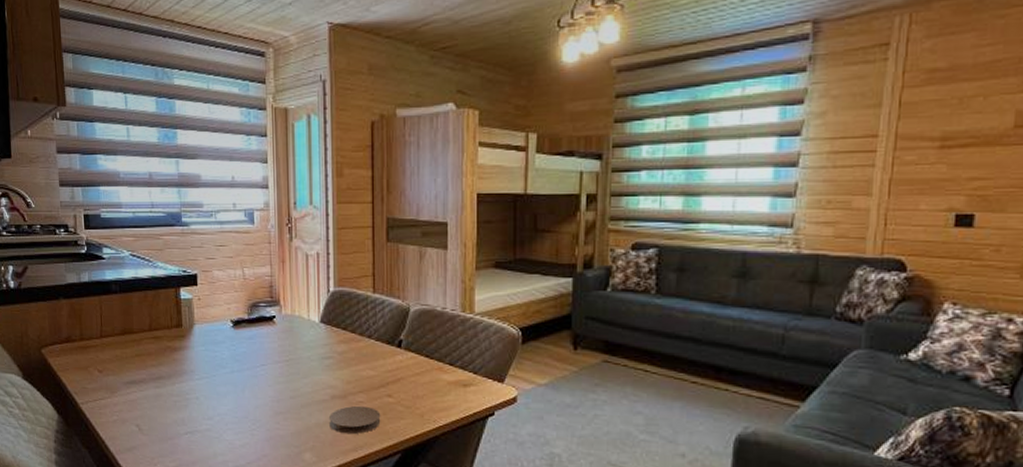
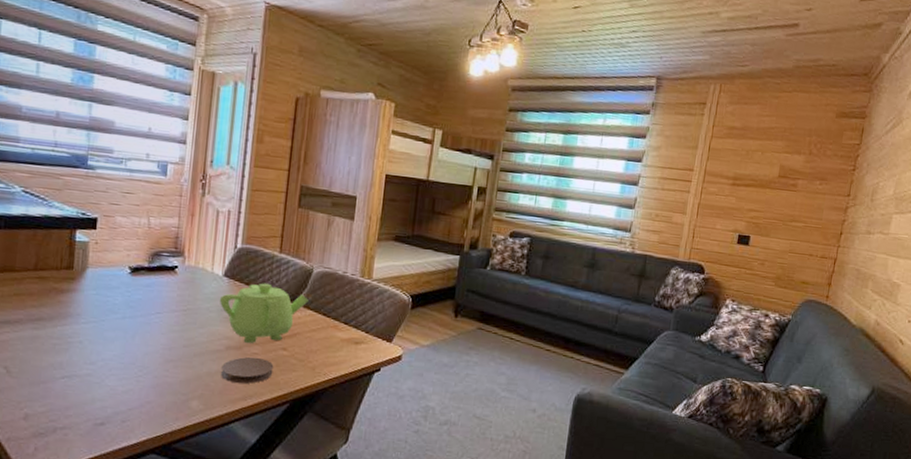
teapot: none [318,326,409,391] -> present [219,283,309,343]

